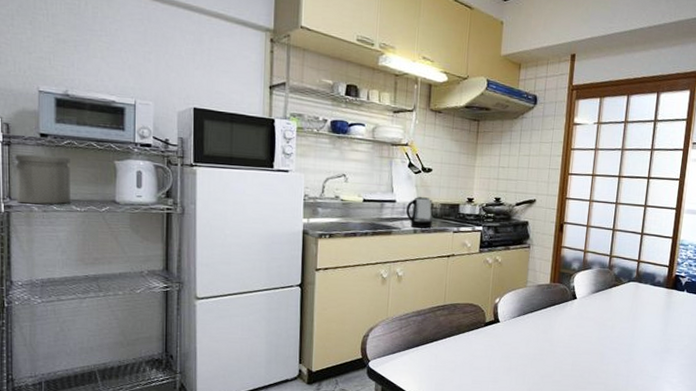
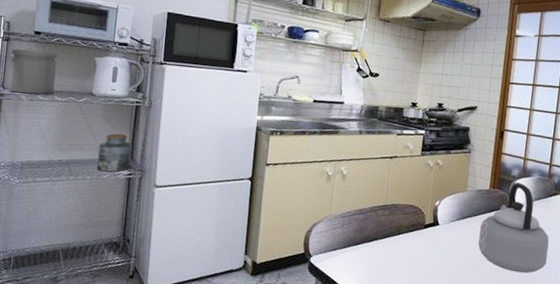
jar: none [128,244,167,286] -> present [96,133,132,172]
kettle: present [405,196,433,228] -> none [352,99,378,130]
teapot: none [540,275,610,365] -> present [478,182,549,274]

